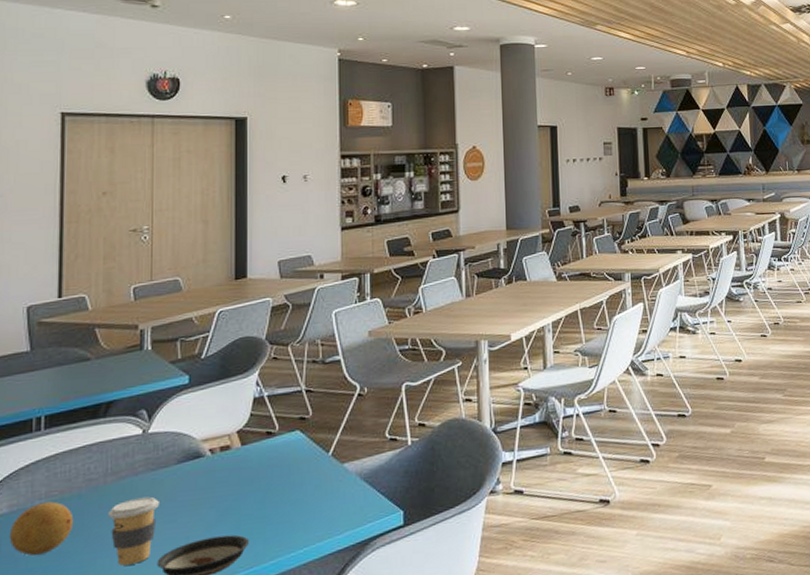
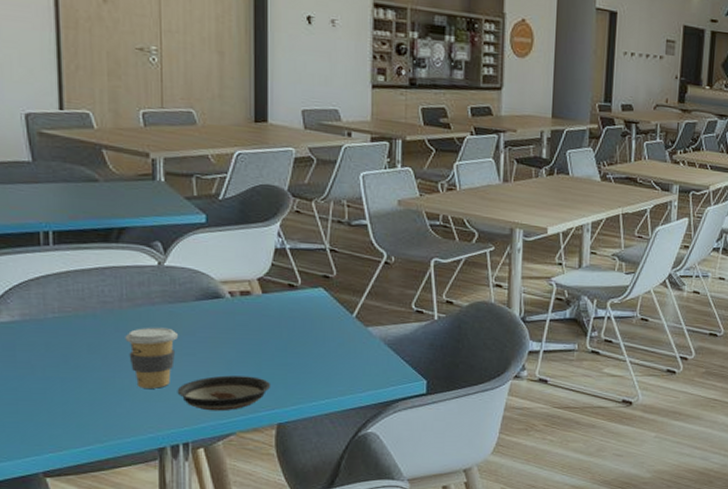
fruit: present [9,501,74,556] -> none [23,316,90,365]

